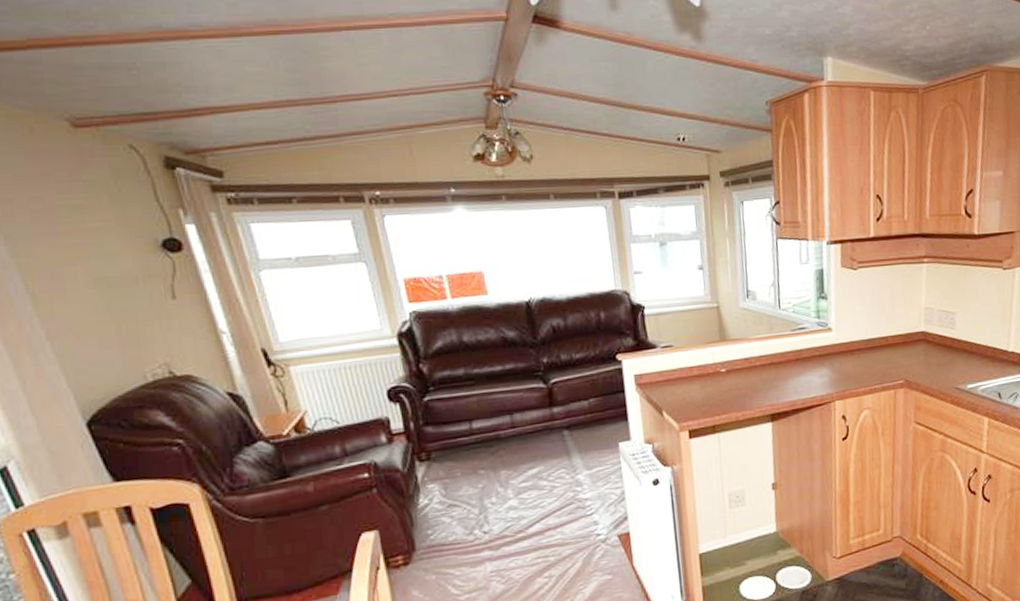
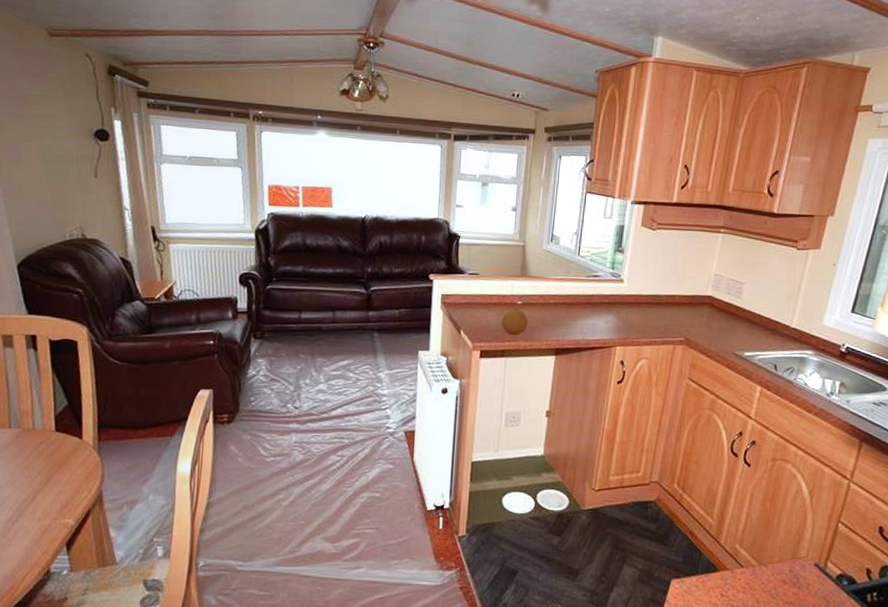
fruit: none [706,377,737,408] -> present [501,308,528,336]

